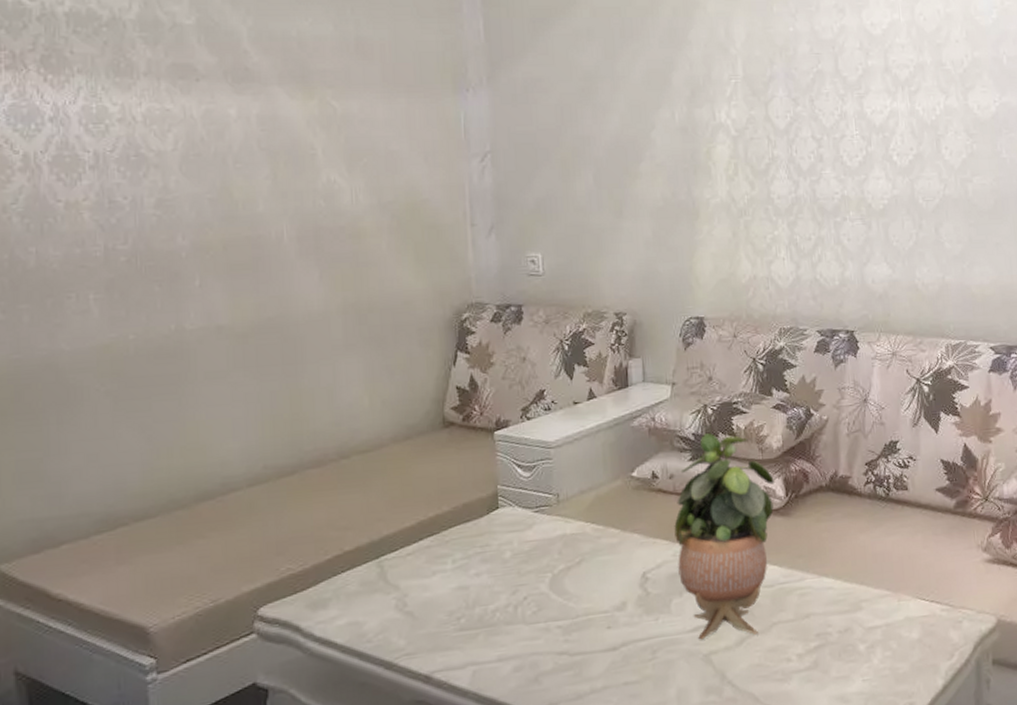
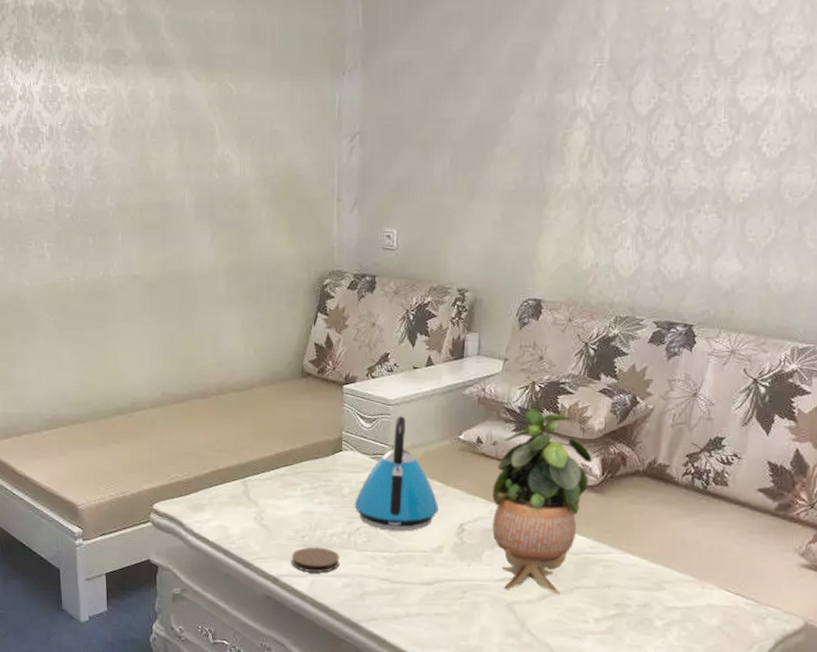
coaster: none [446,627,506,662] -> present [292,547,340,573]
kettle: none [518,459,617,594] -> present [354,416,438,531]

